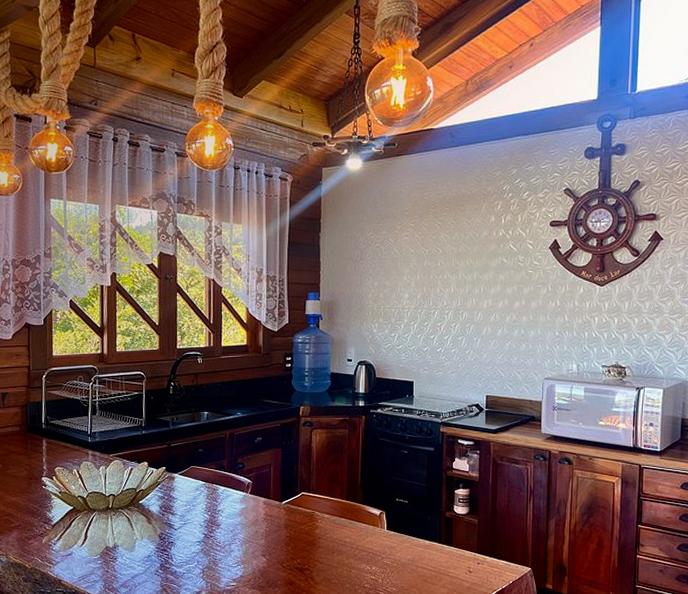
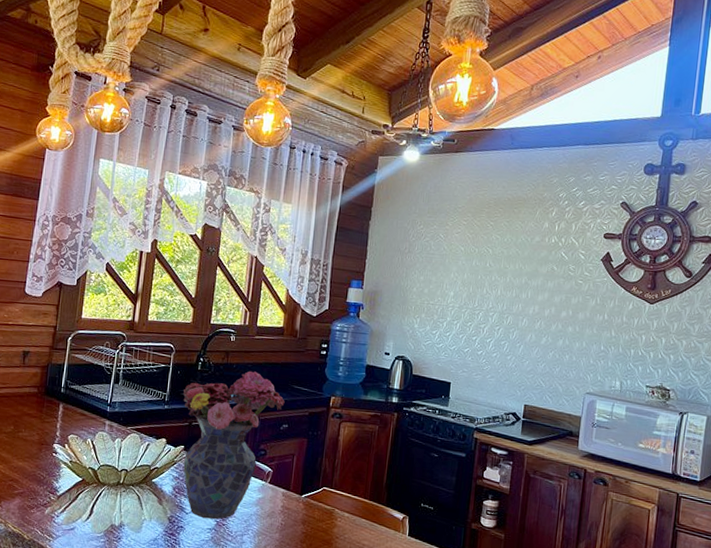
flower arrangement: none [158,390,256,533] -> present [183,371,285,519]

